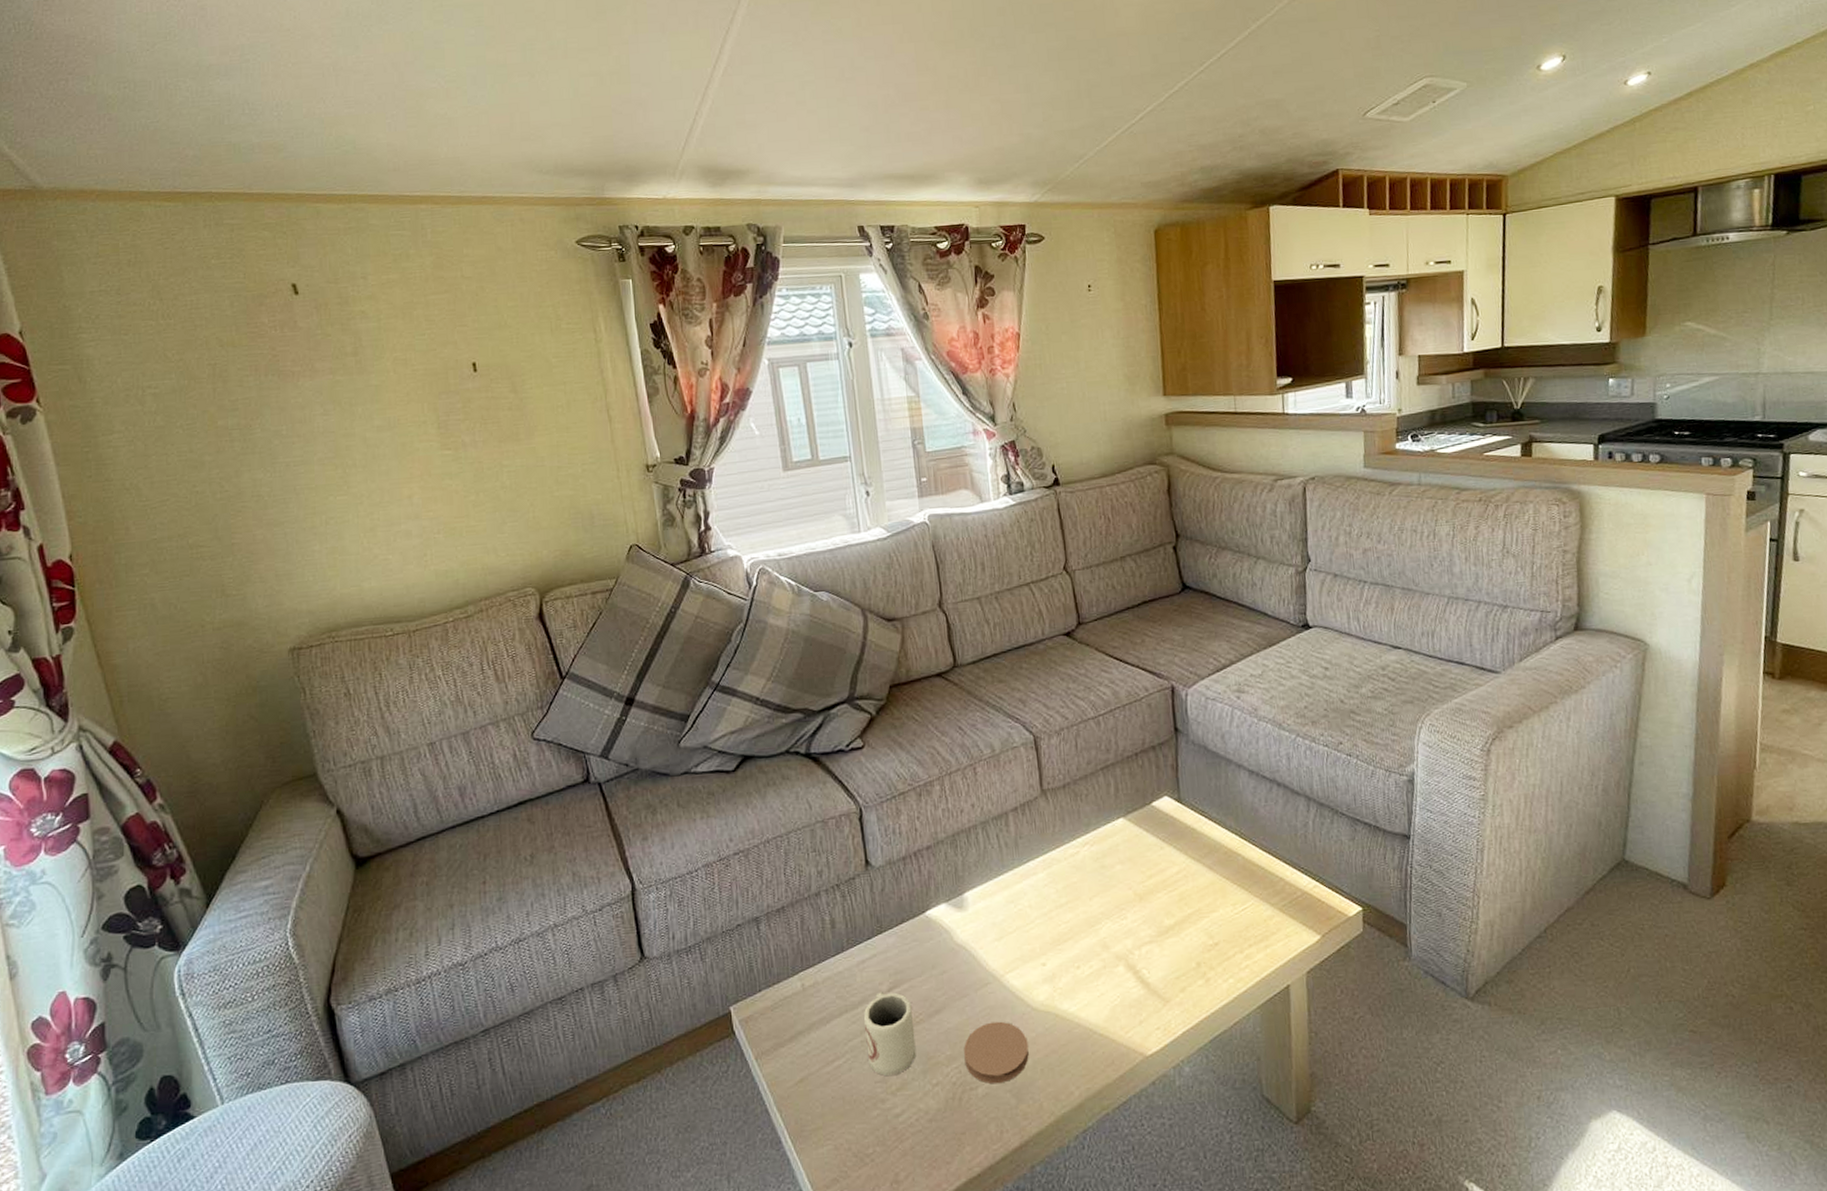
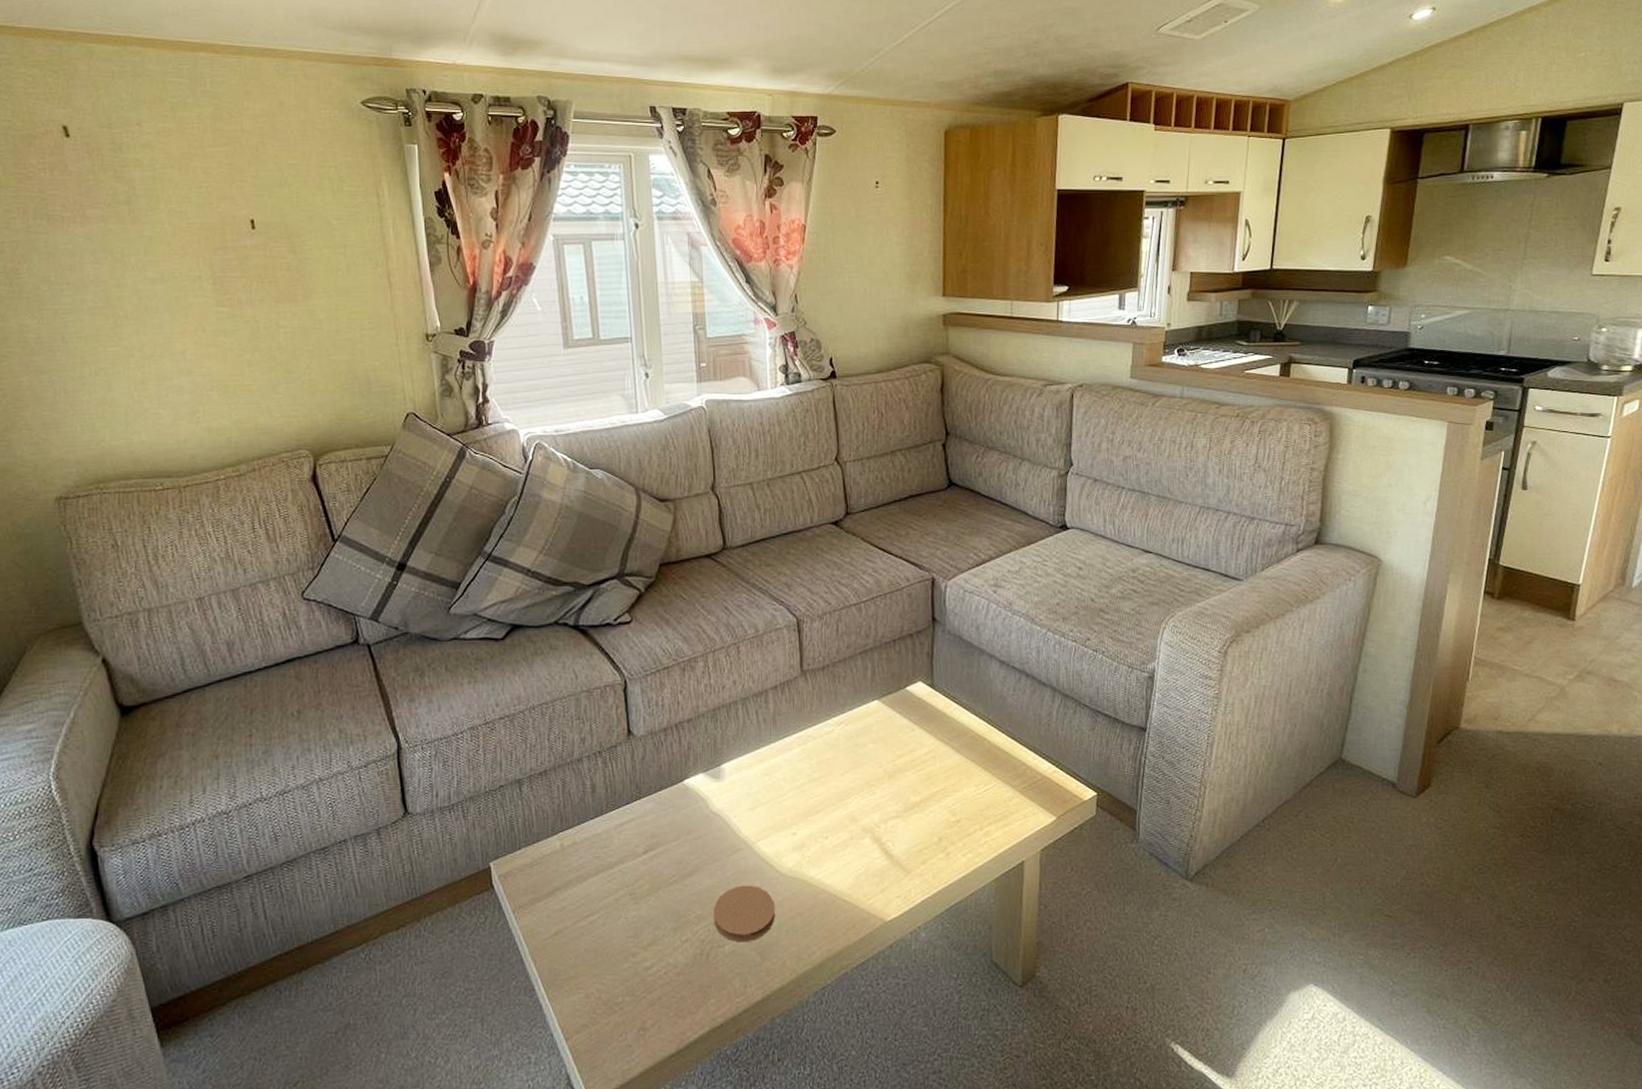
cup: present [863,992,917,1077] -> none [619,854,668,933]

